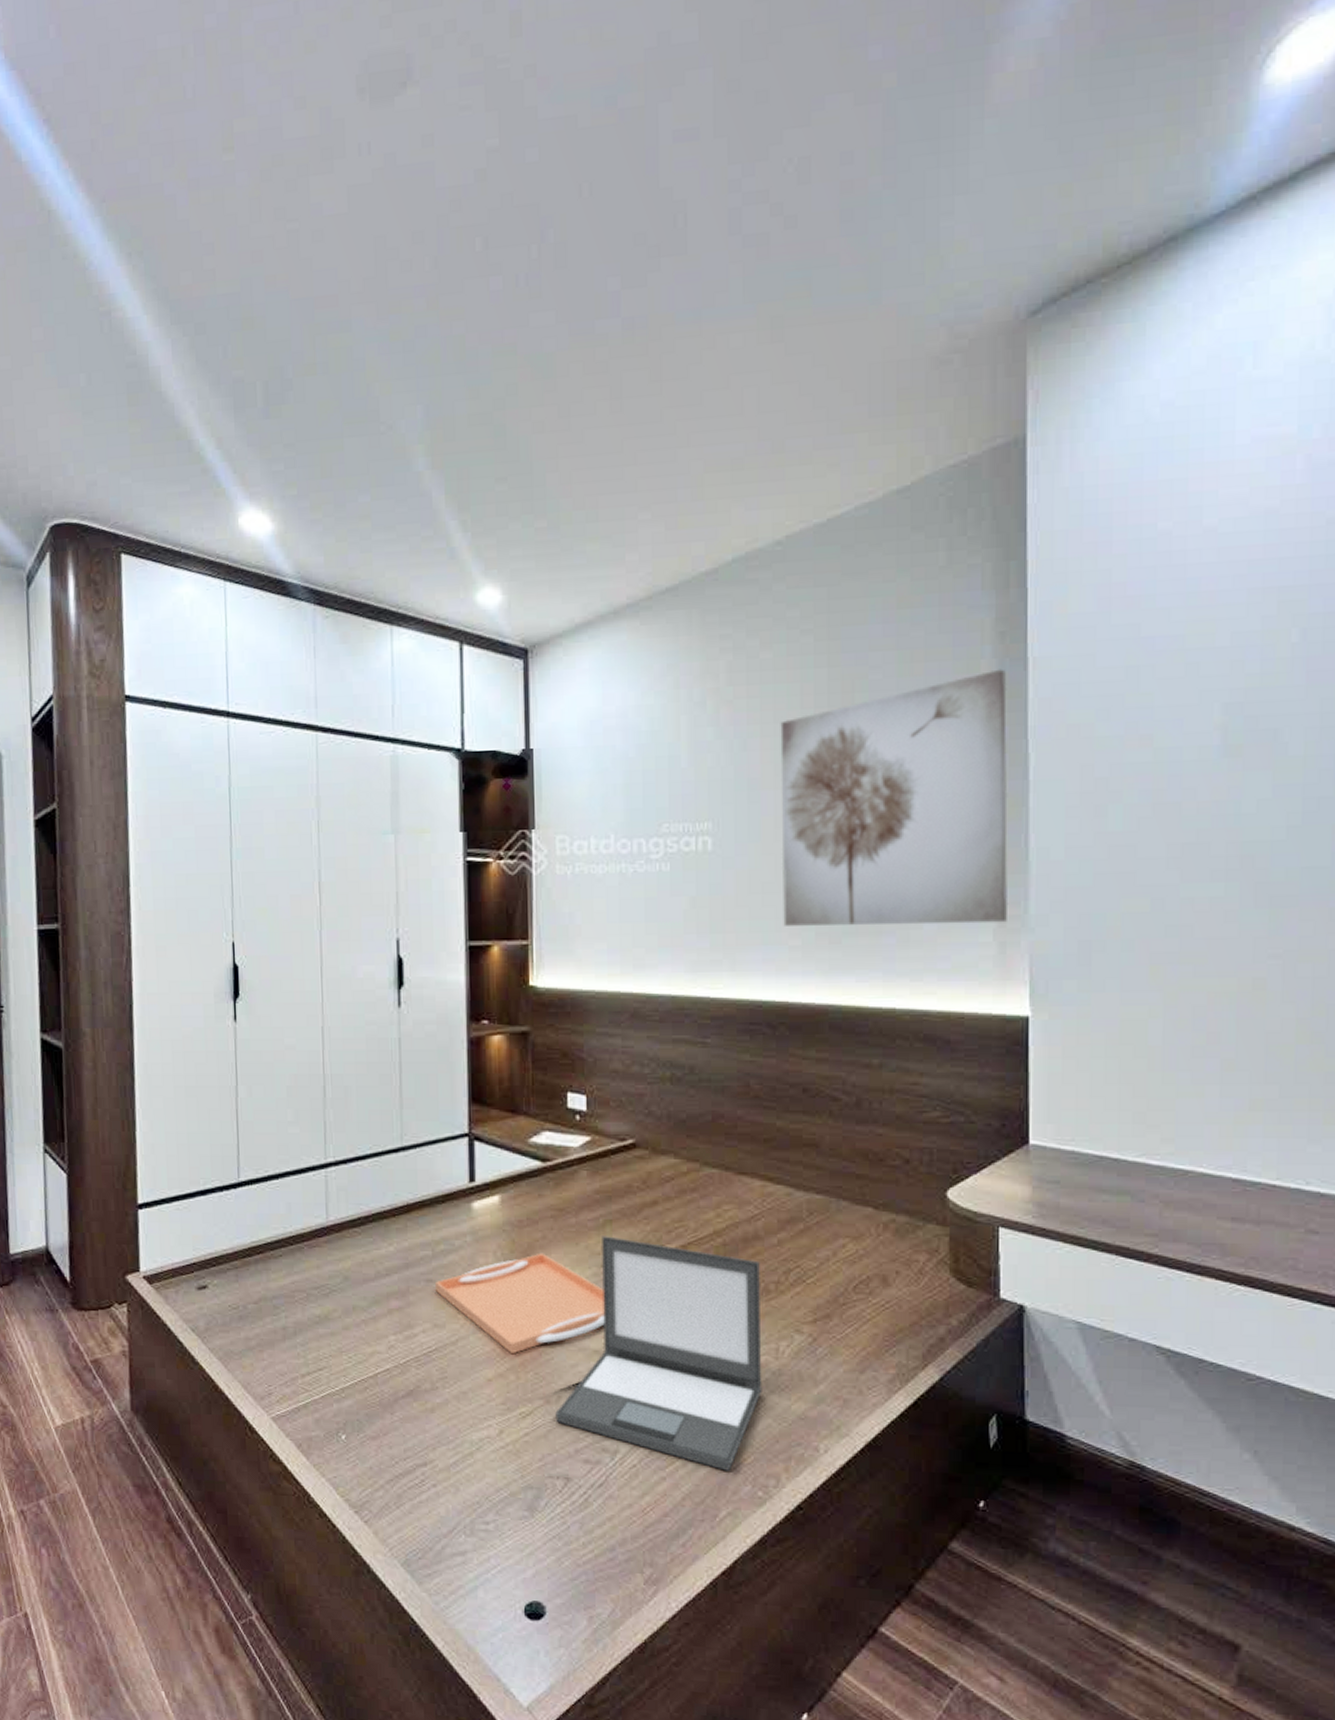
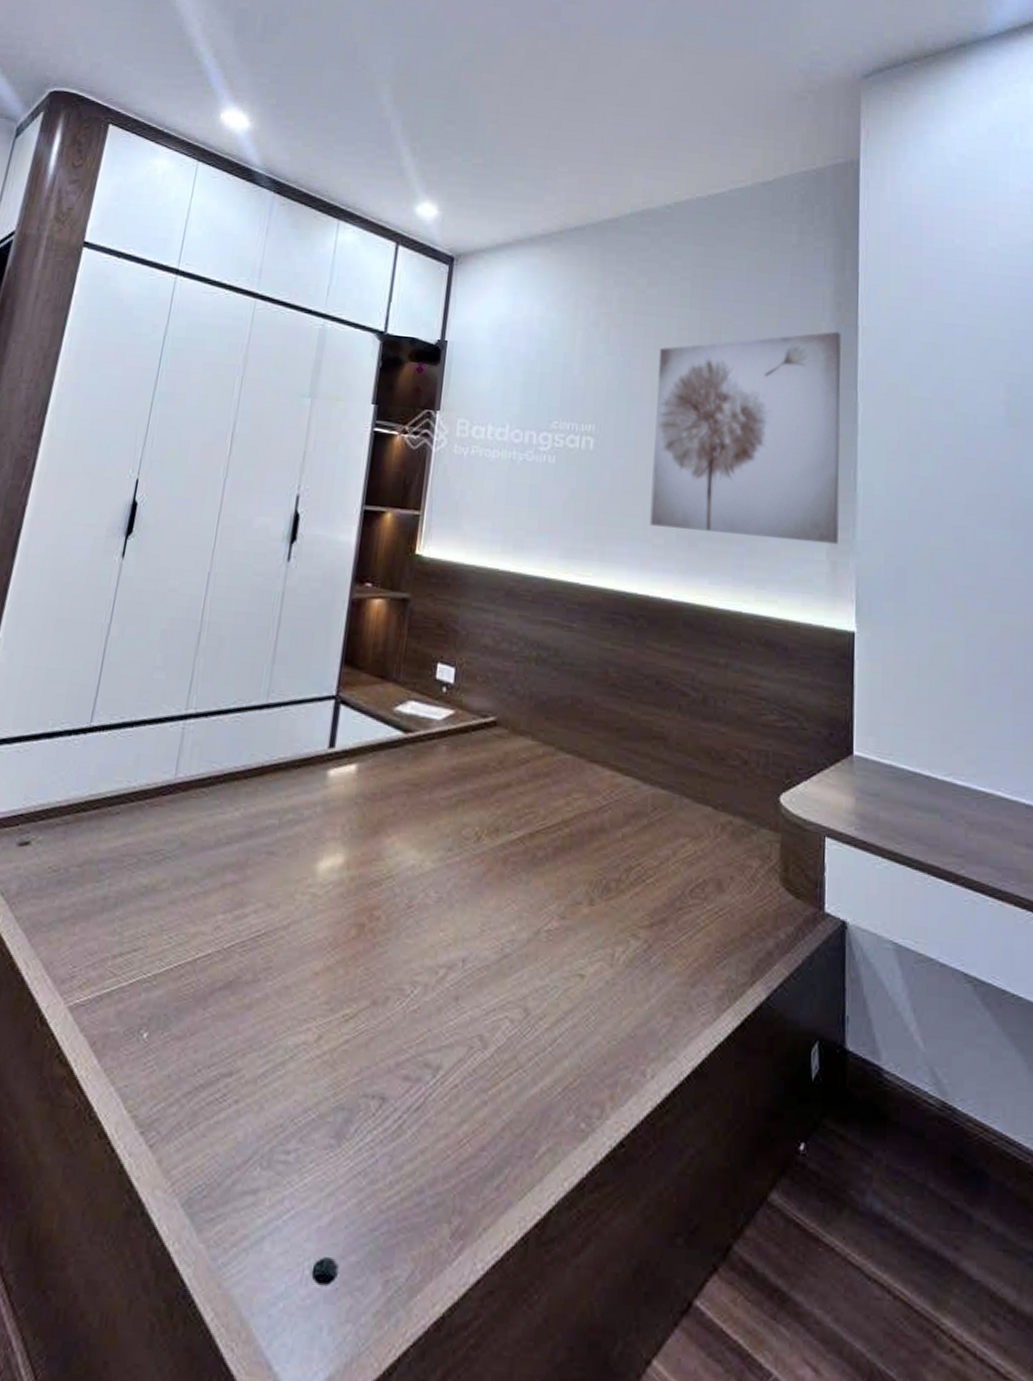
serving tray: present [434,1252,605,1355] -> none [274,830,449,945]
laptop: present [555,1236,762,1471] -> none [380,817,603,1097]

